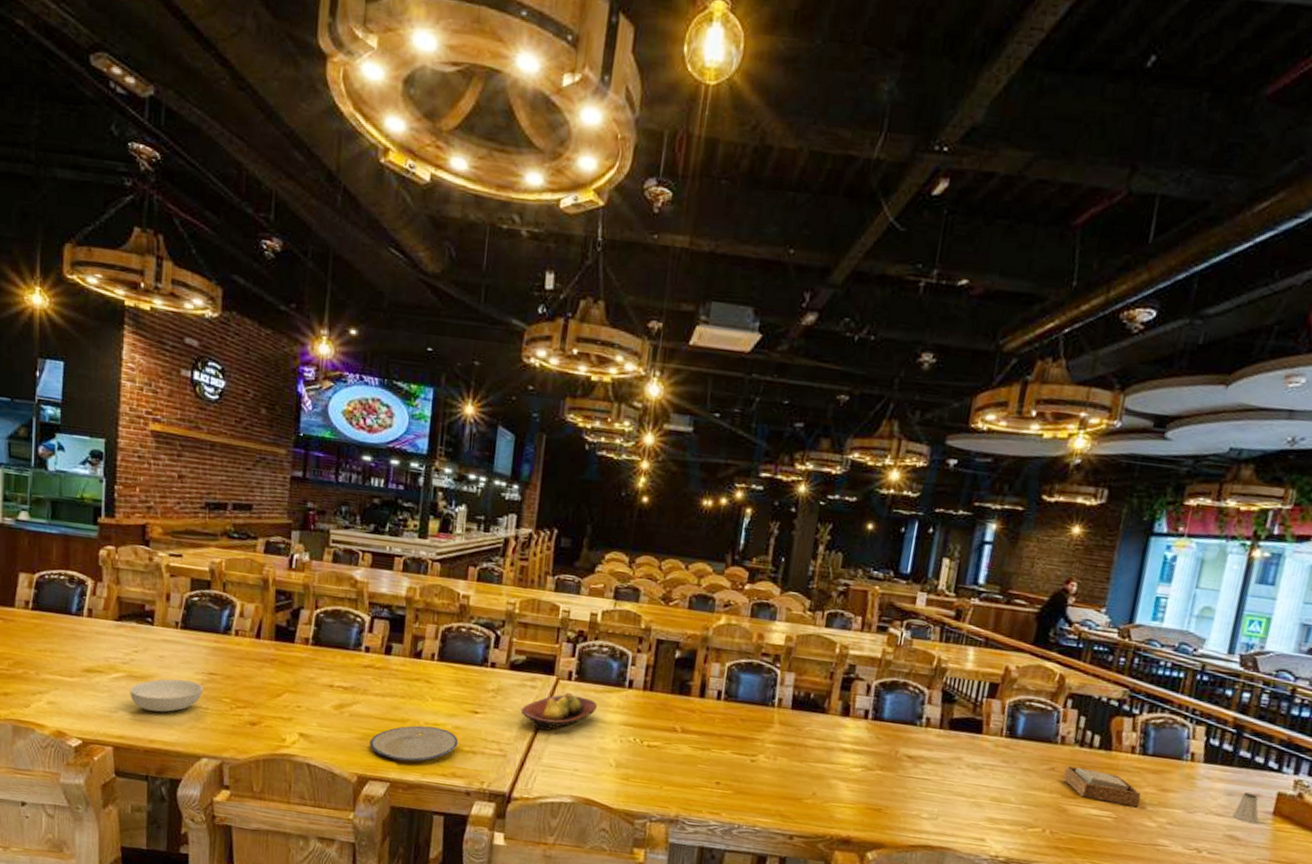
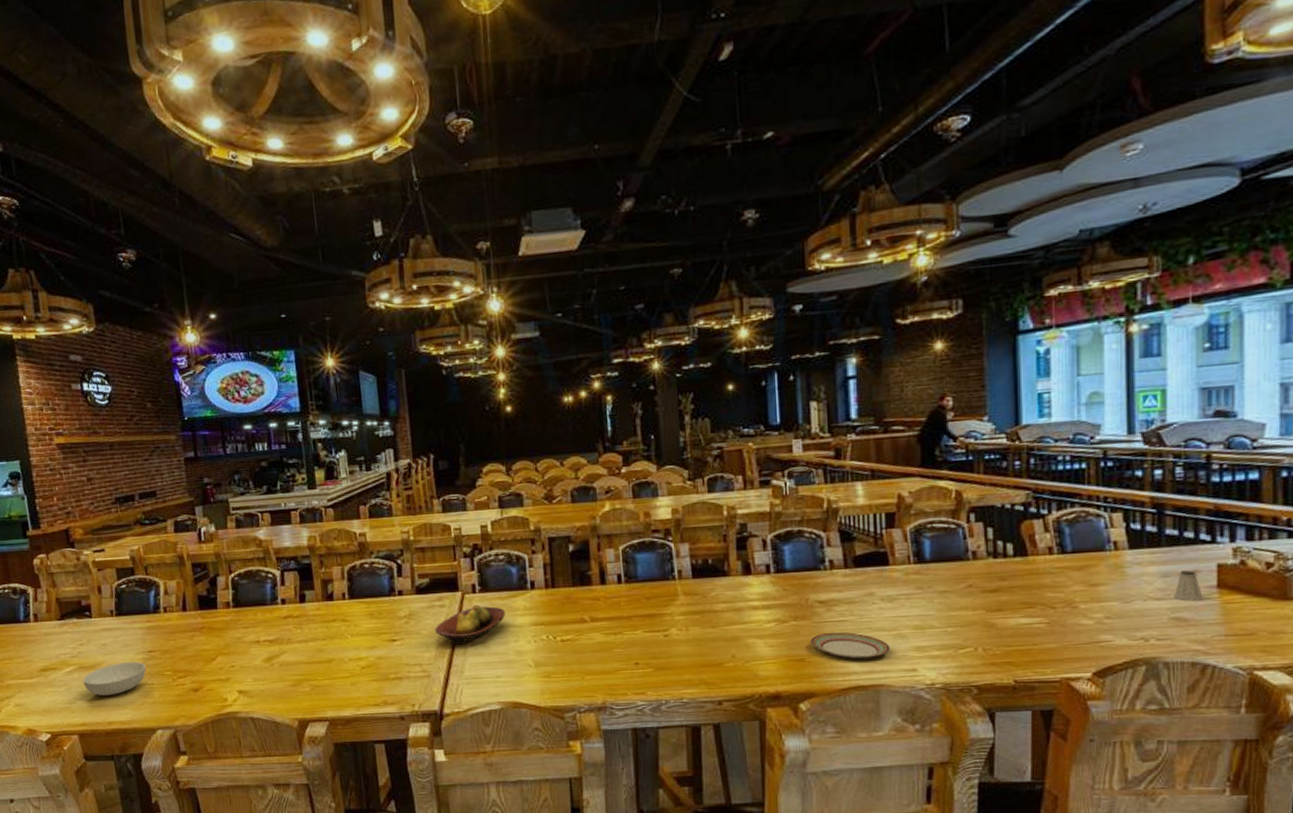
plate: present [369,725,459,762] -> none [302,661,384,699]
plate: none [891,787,965,821] -> present [810,632,890,660]
napkin holder: present [1063,766,1142,808] -> none [984,579,1070,609]

